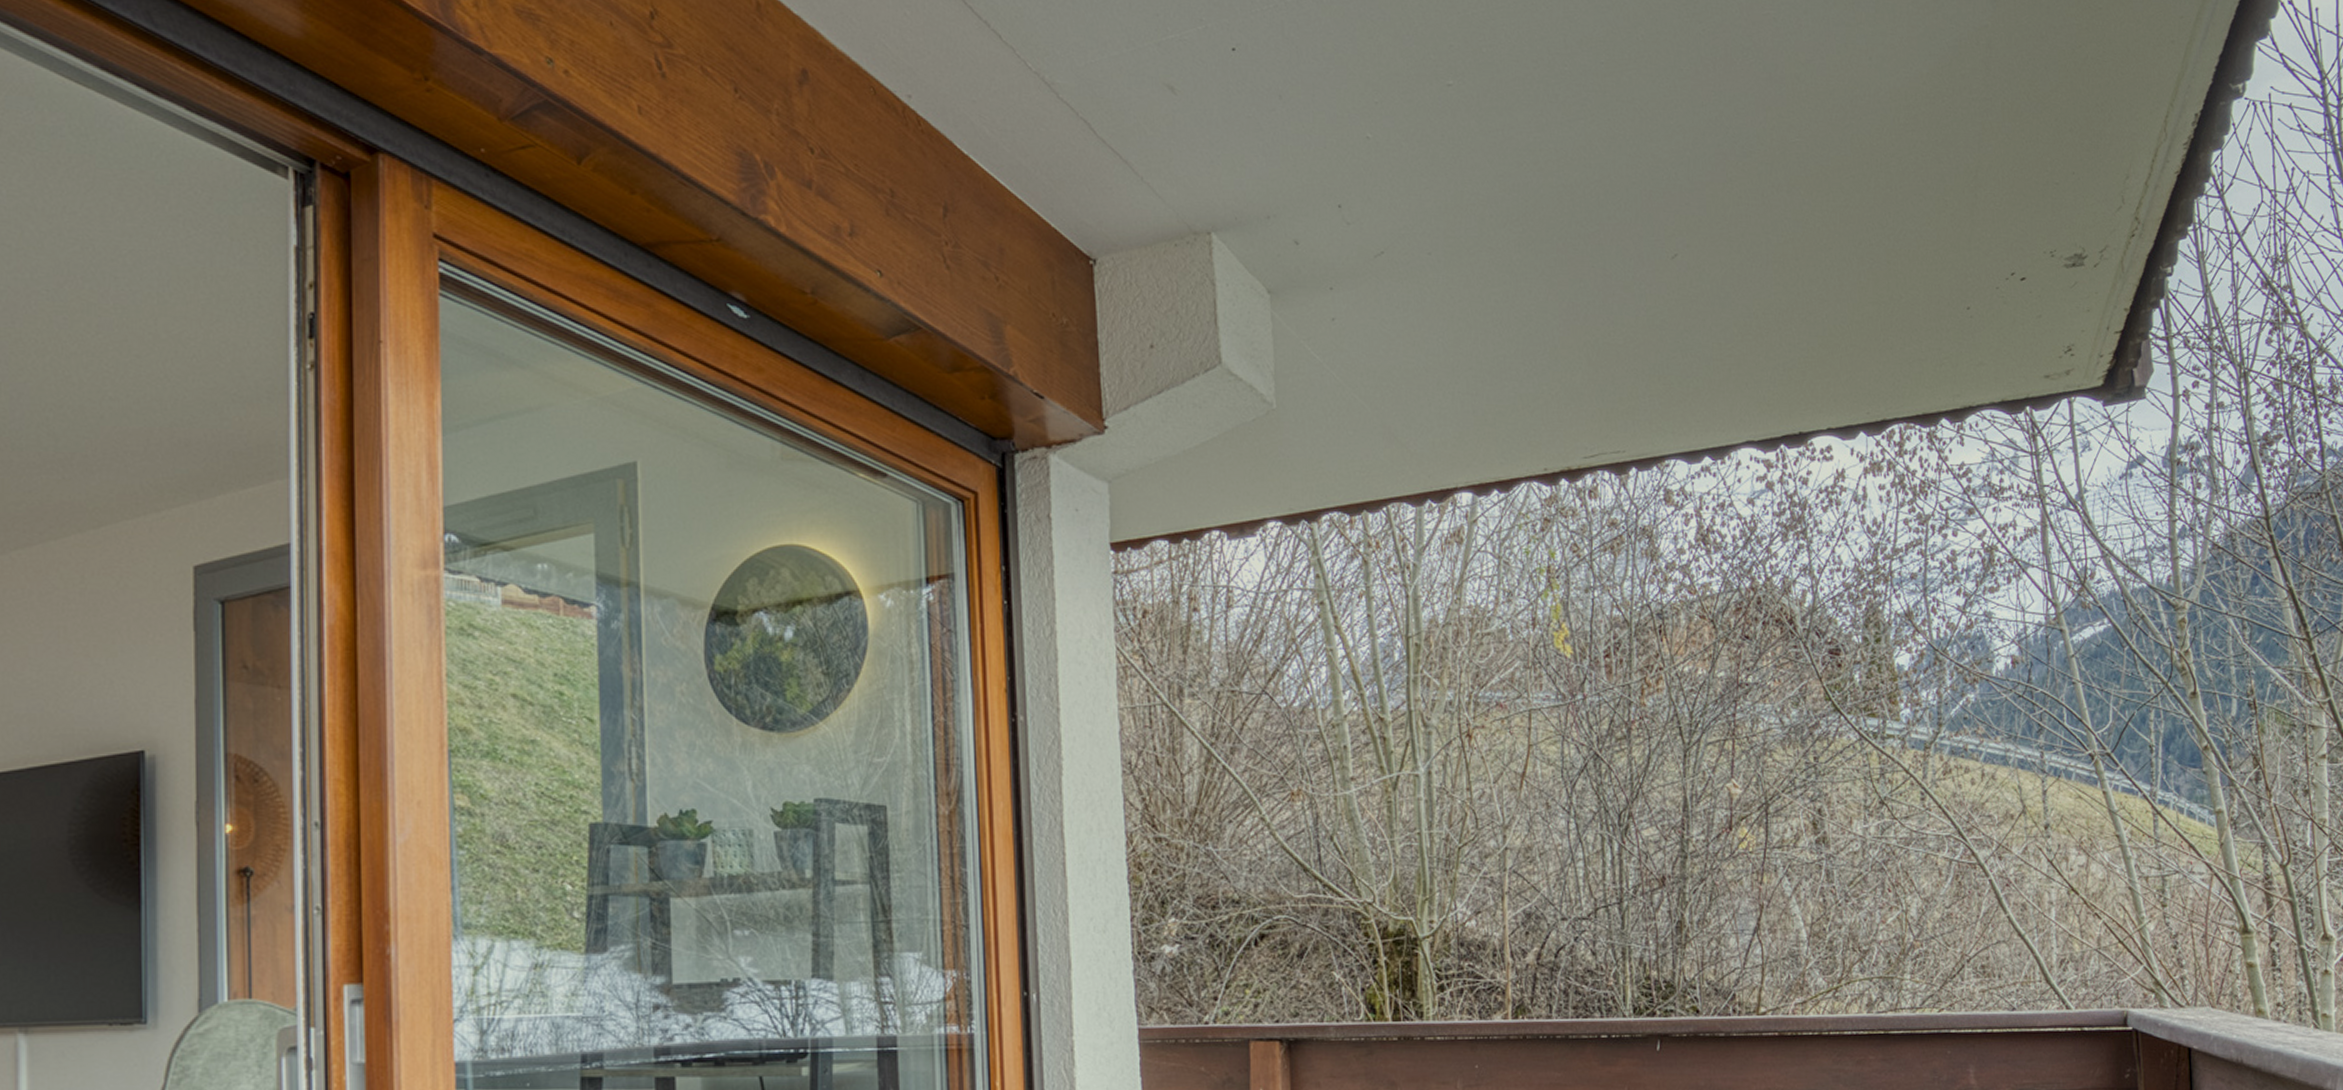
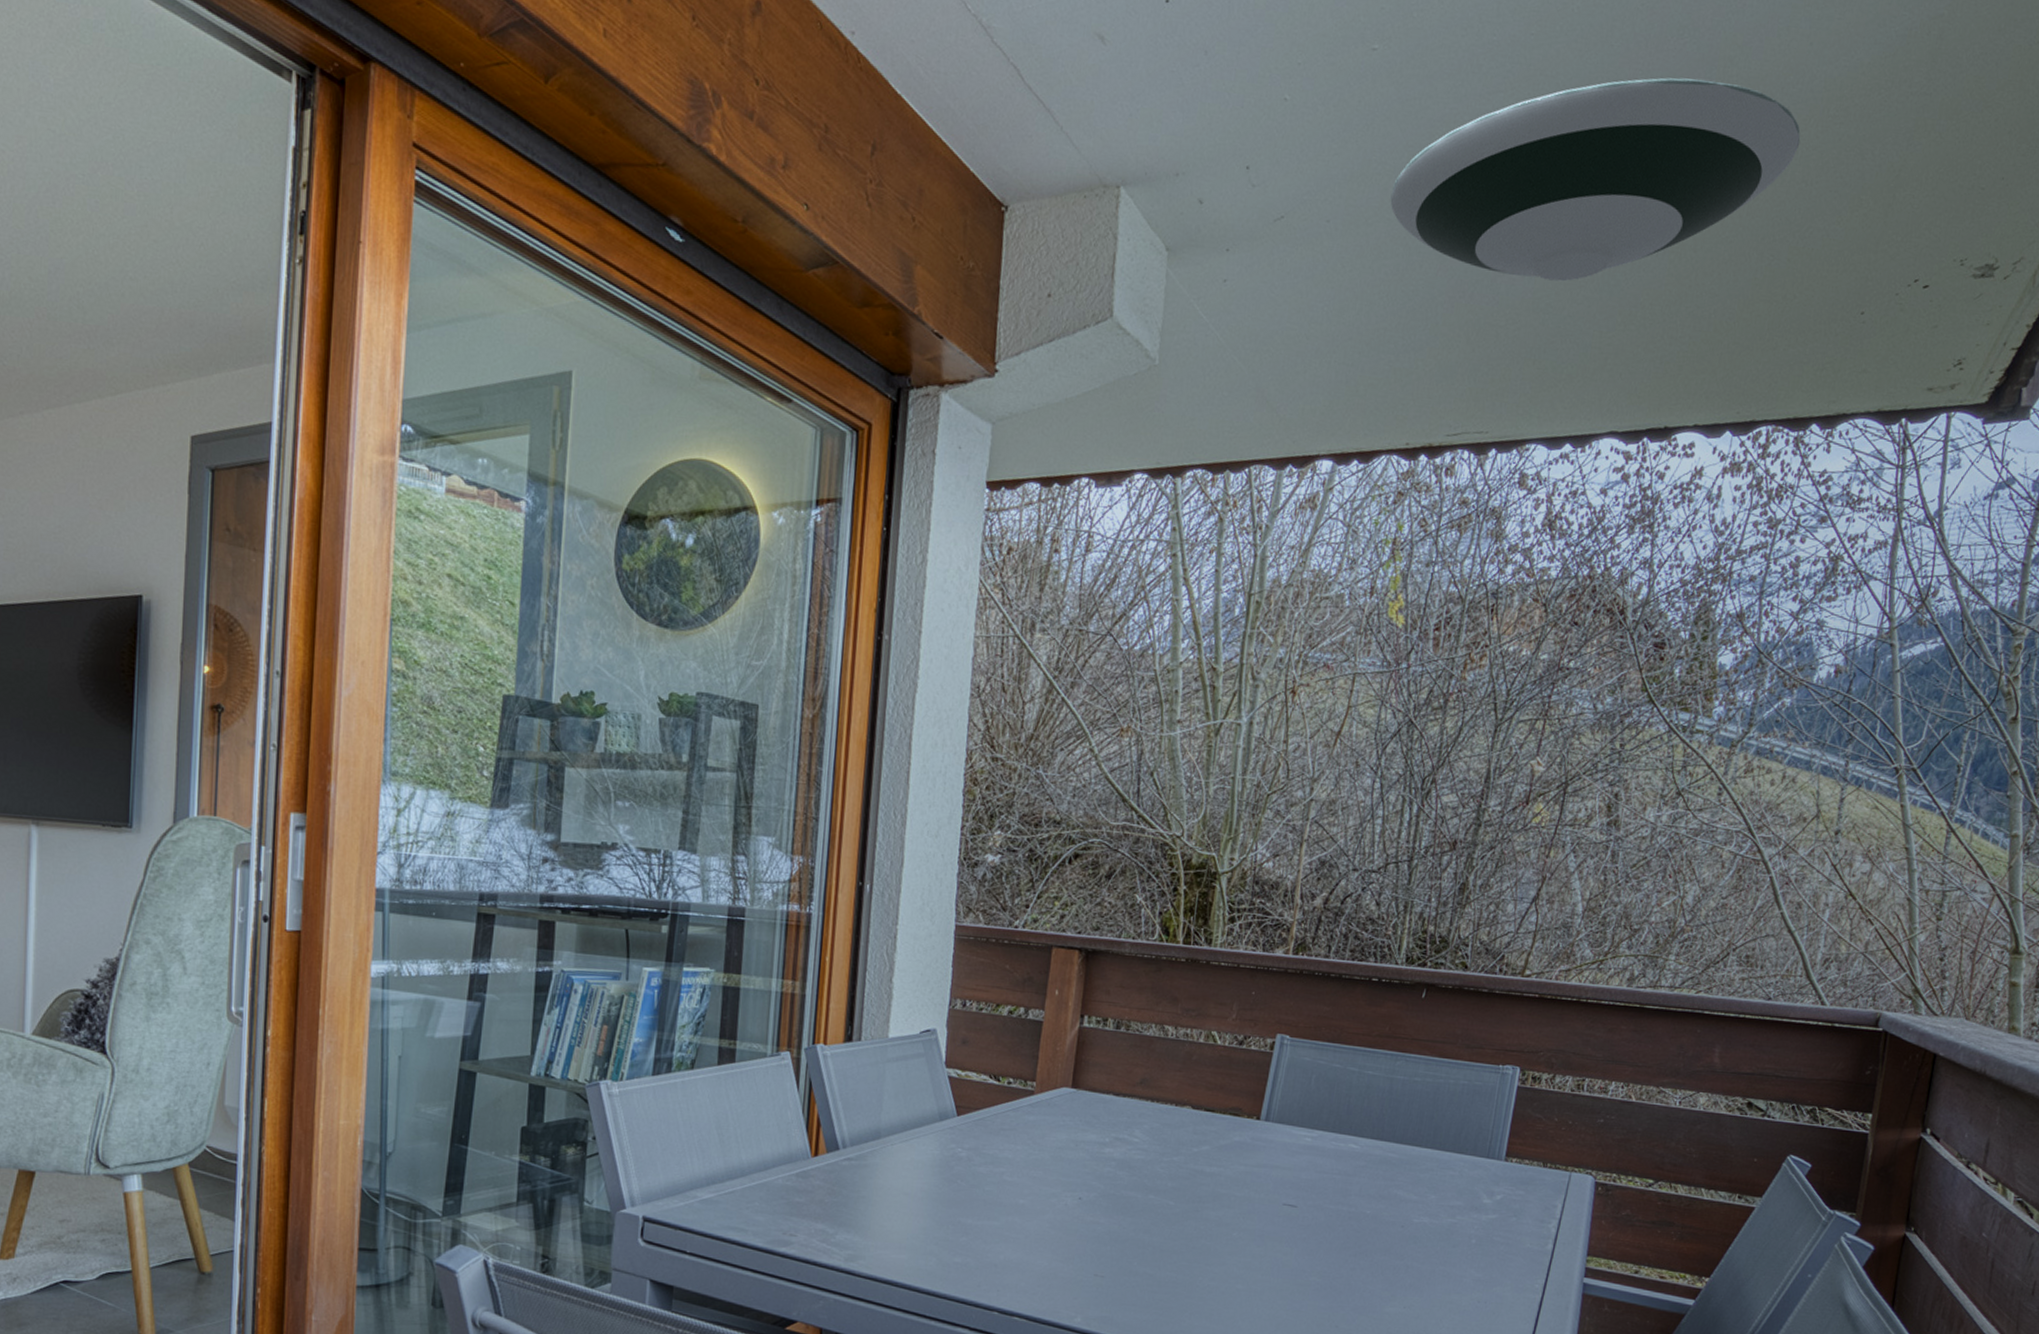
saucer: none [1488,96,1878,298] -> present [1390,78,1801,282]

